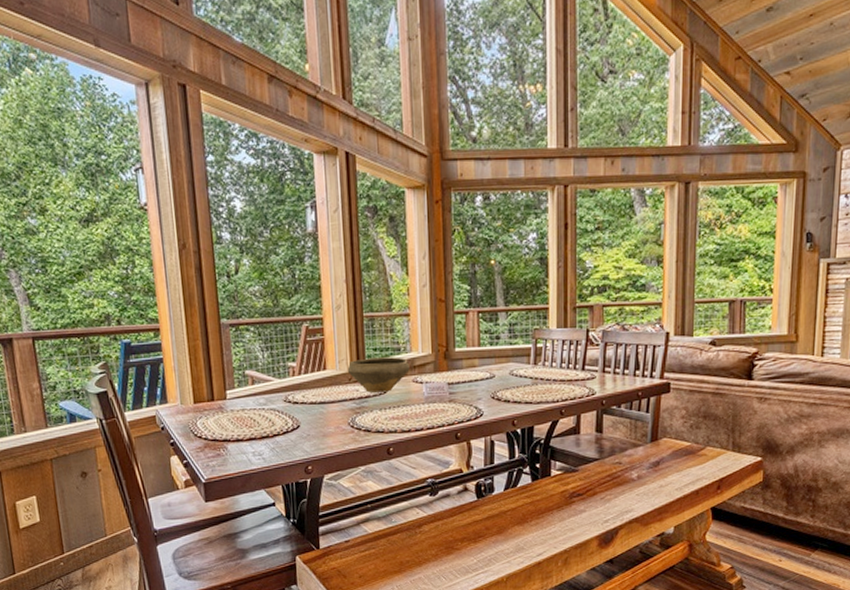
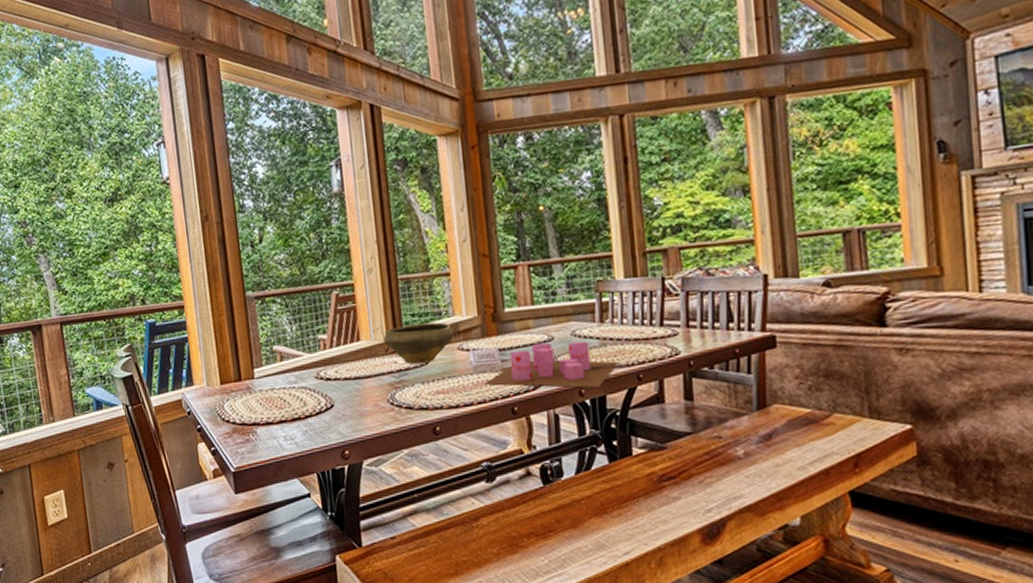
candle: none [434,379,546,420] -> present [484,341,618,388]

